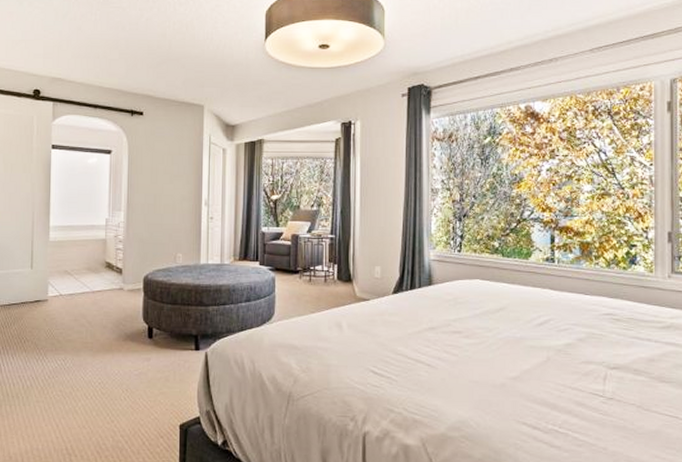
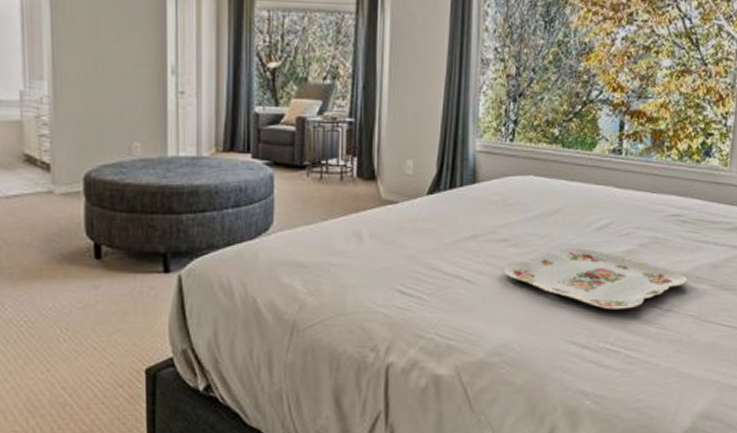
serving tray: none [458,340,626,397] -> present [504,248,688,311]

